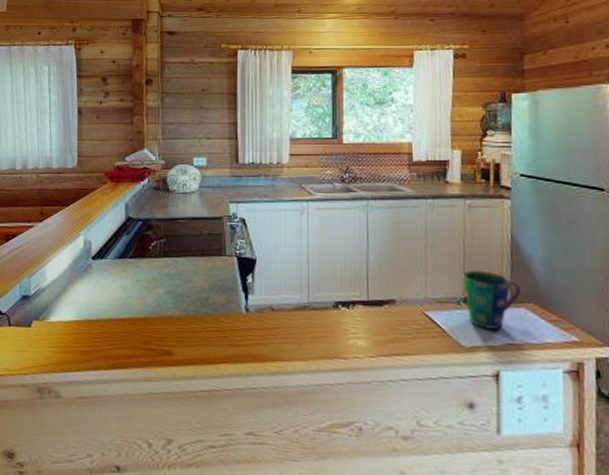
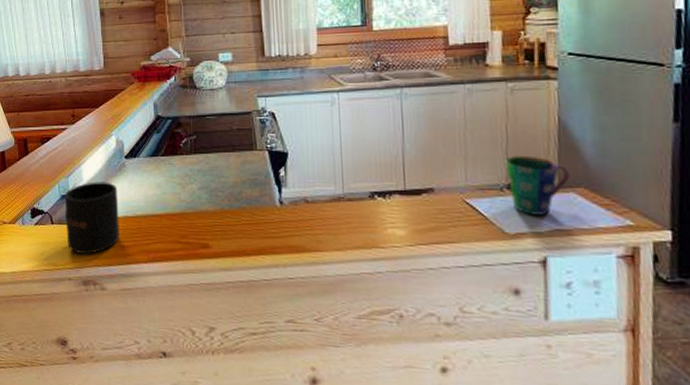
mug: none [24,282,82,359] -> present [64,182,119,254]

